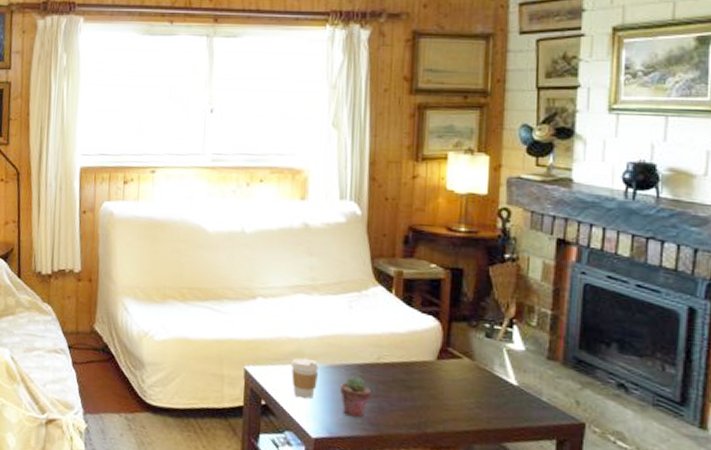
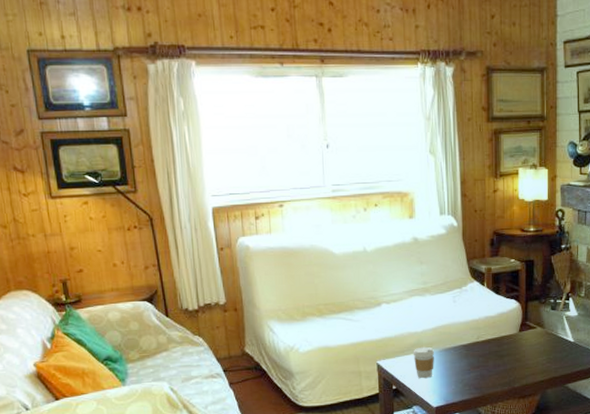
potted succulent: present [340,375,372,418] -> none [452,354,475,386]

